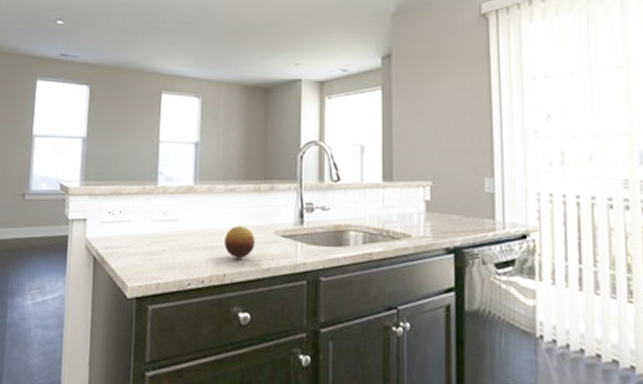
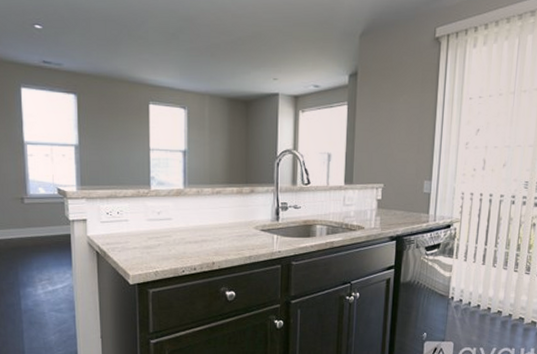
fruit: present [224,226,255,259] -> none [212,223,238,249]

